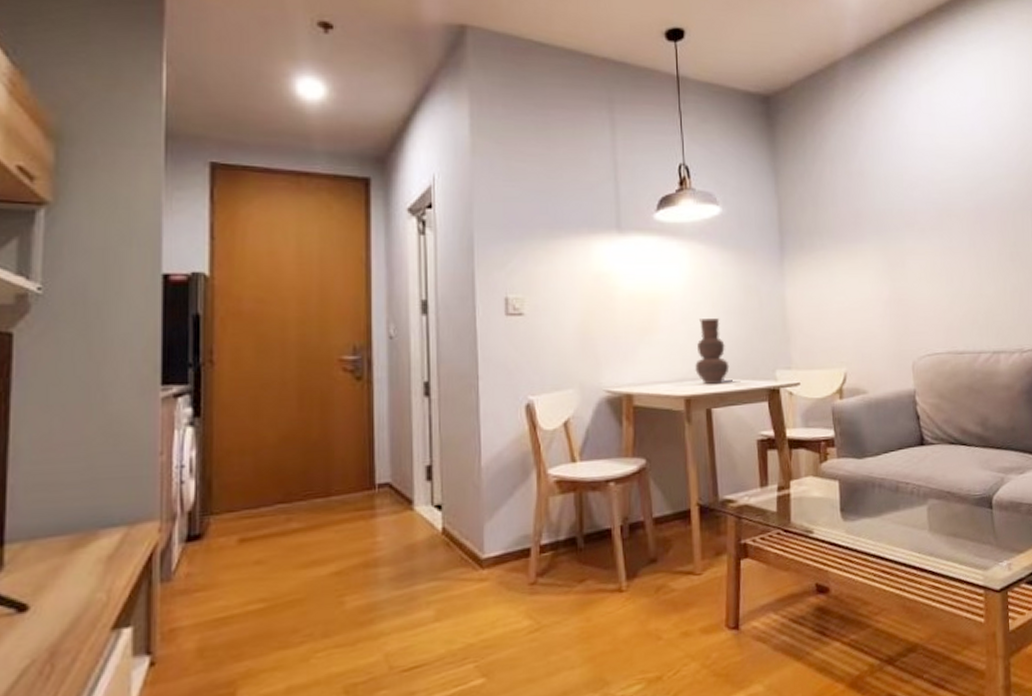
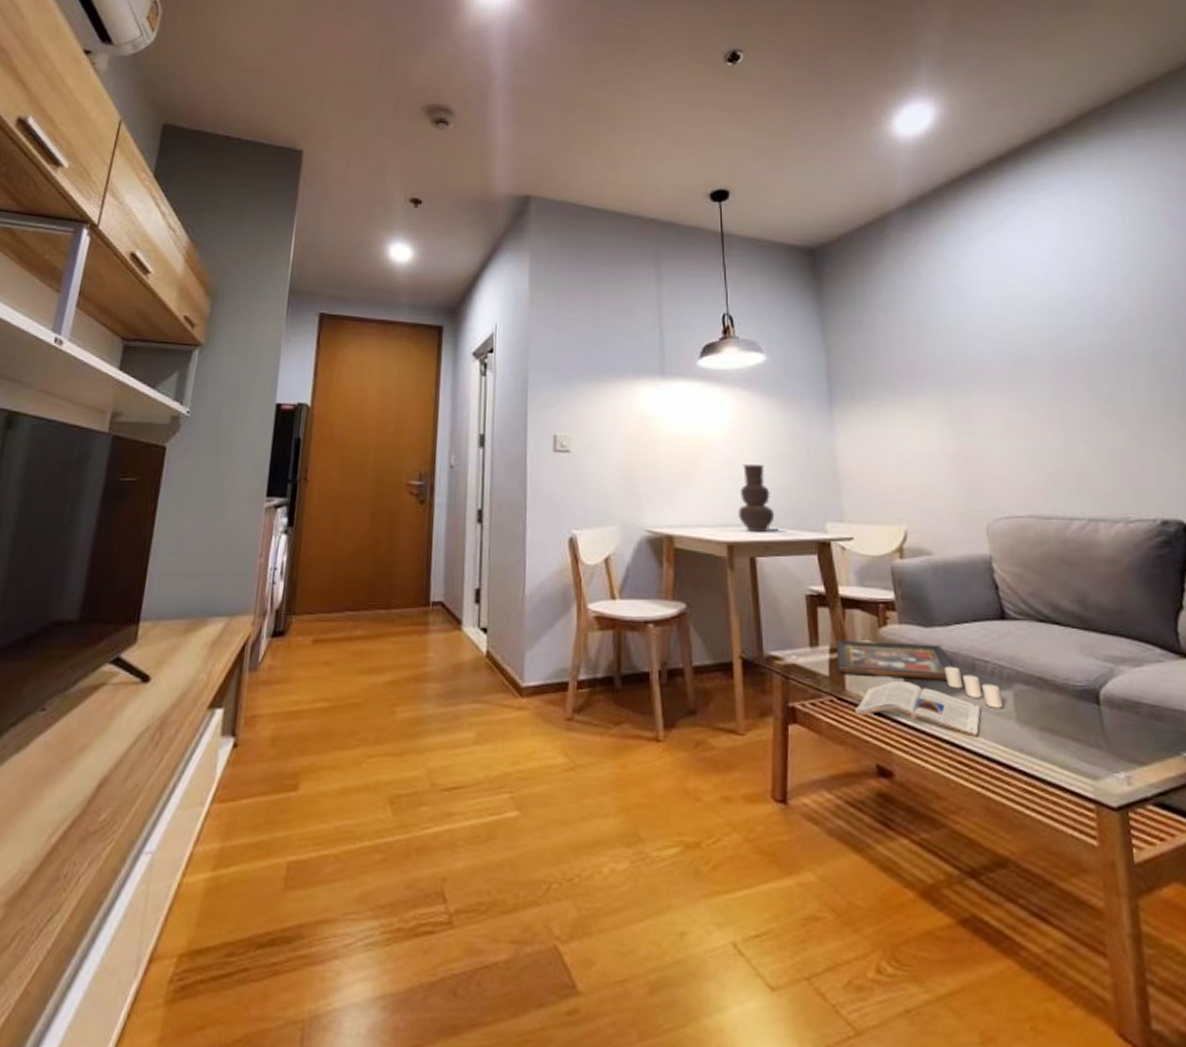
decorative tray: none [784,473,880,508] -> present [837,639,953,680]
magazine: none [799,507,902,549] -> present [855,680,981,738]
candle: none [873,490,920,523] -> present [943,666,1004,709]

